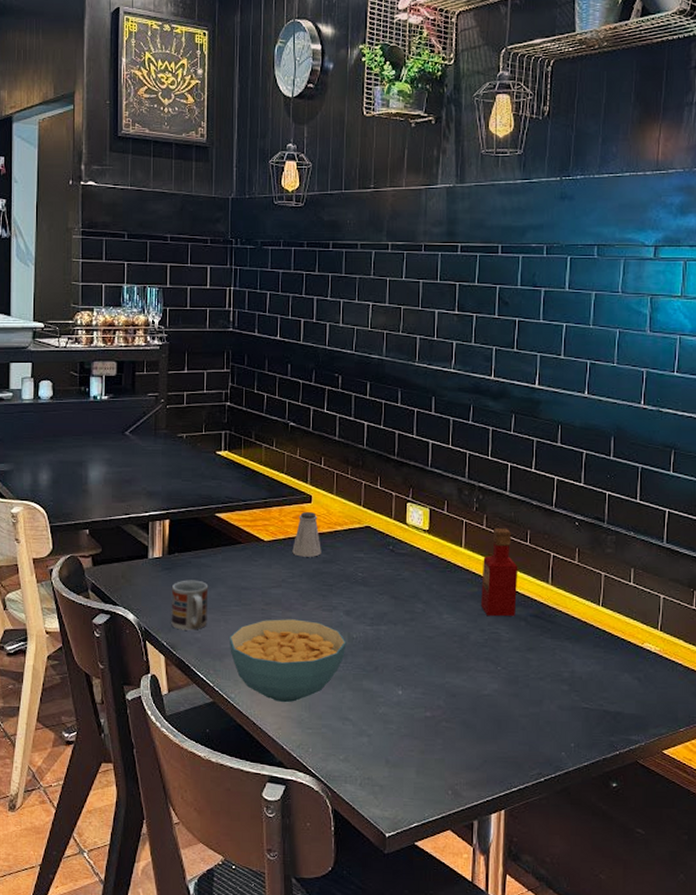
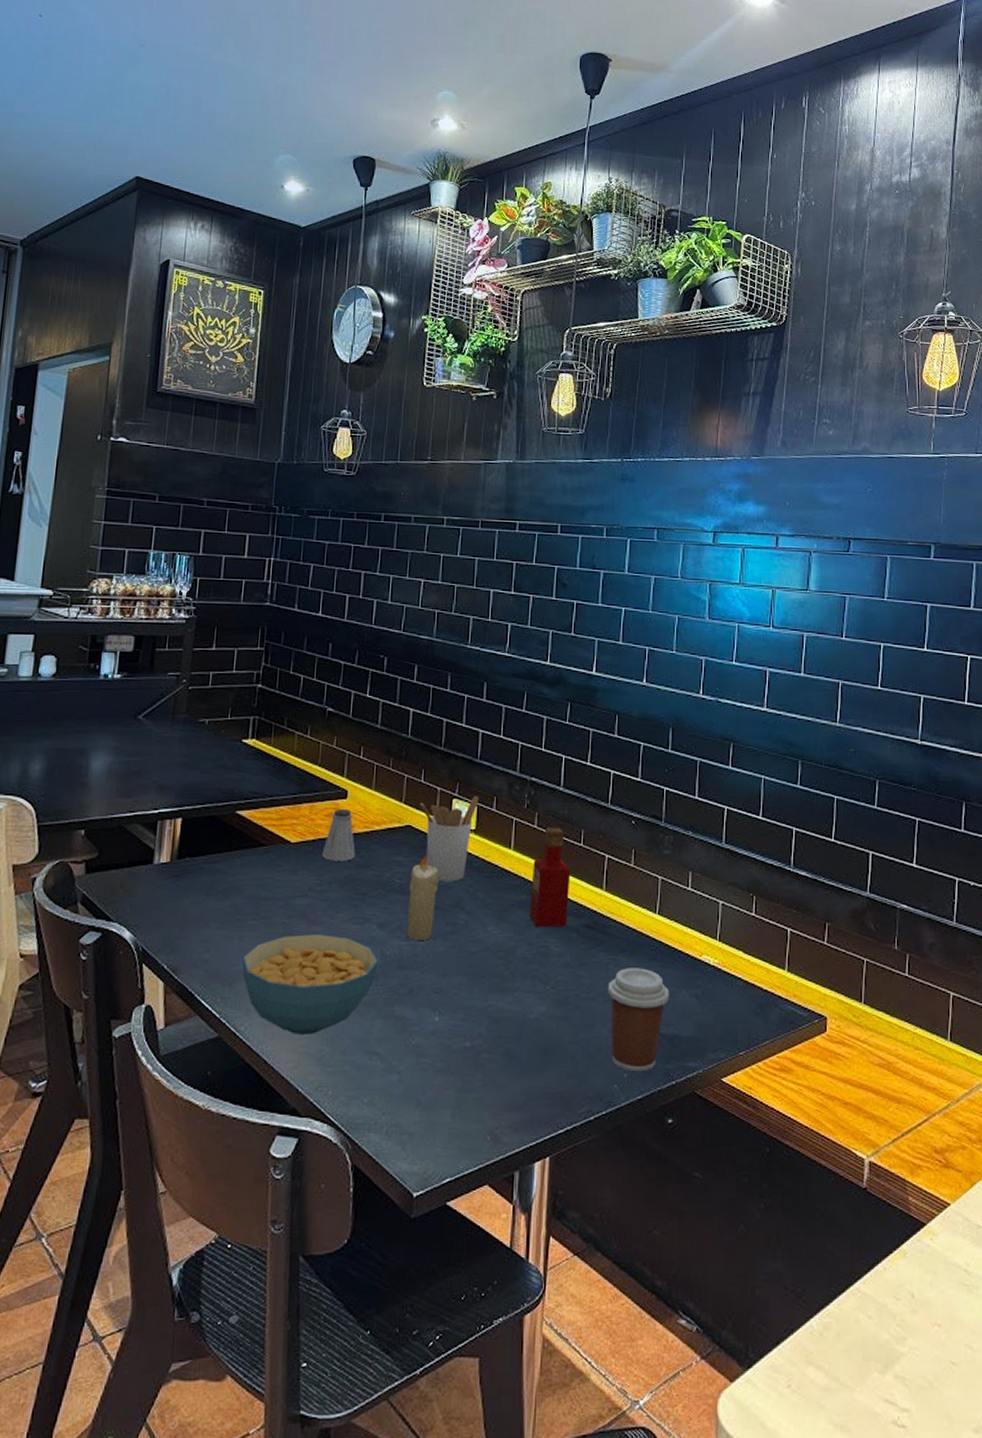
cup: present [171,580,209,630] -> none [174,889,223,950]
candle: none [370,551,397,626] -> present [406,854,439,940]
utensil holder: none [377,500,431,576] -> present [419,796,479,882]
coffee cup: none [554,653,613,743] -> present [607,968,669,1072]

